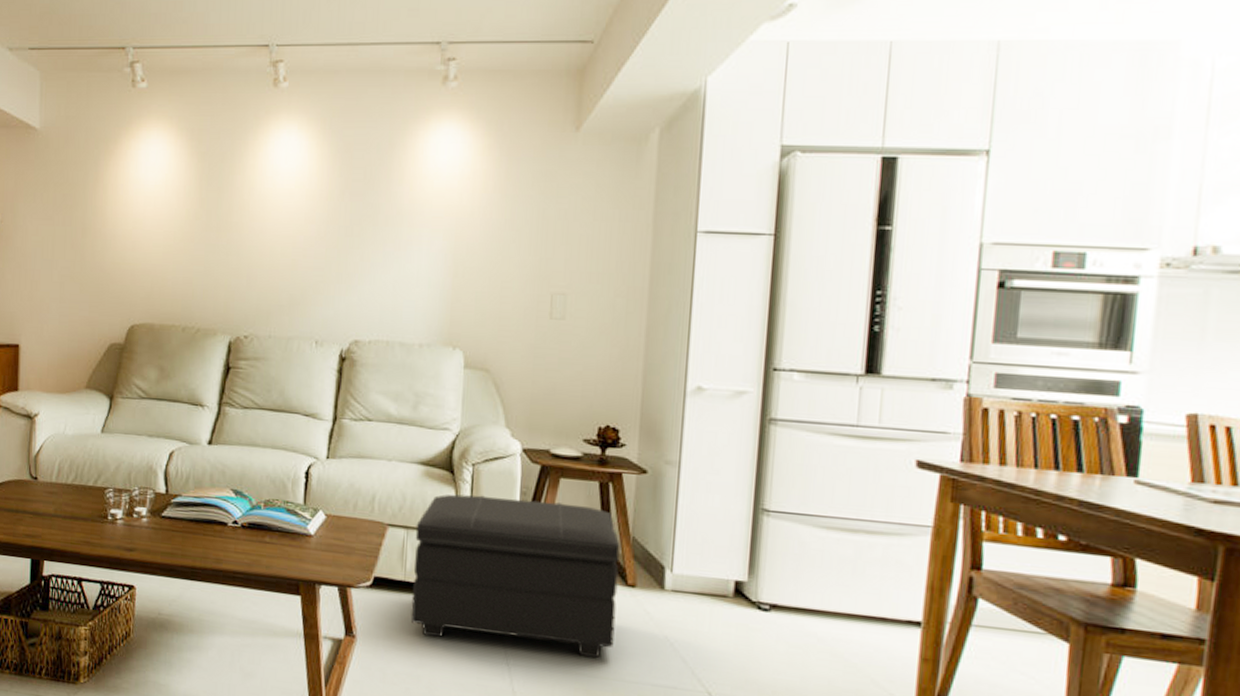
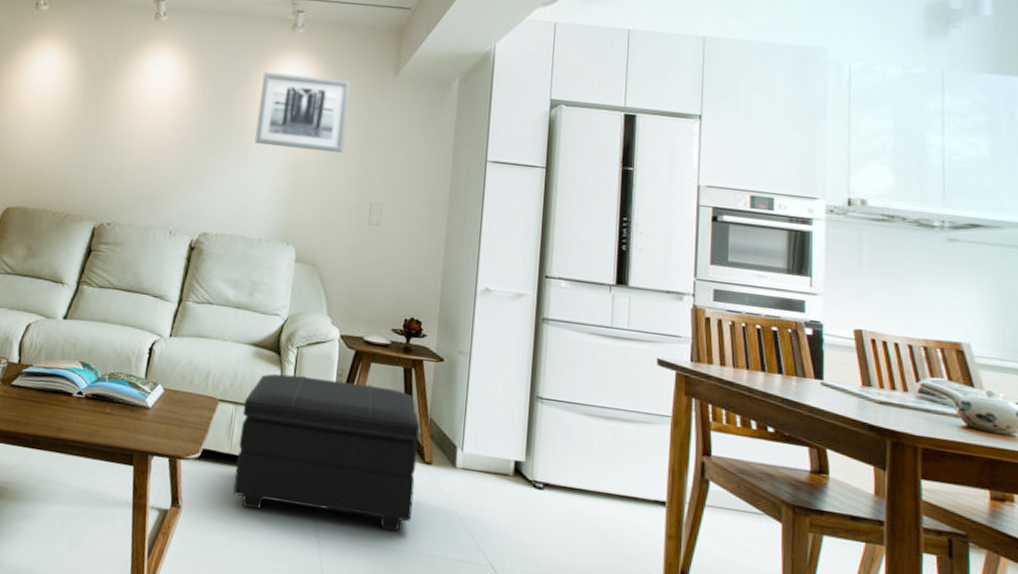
wall art: none [406,140,520,234] -> present [254,71,351,153]

